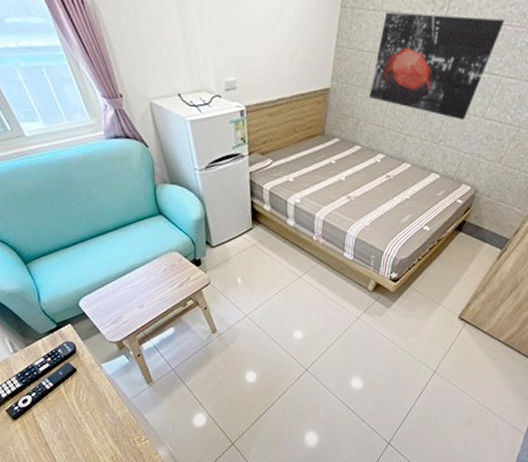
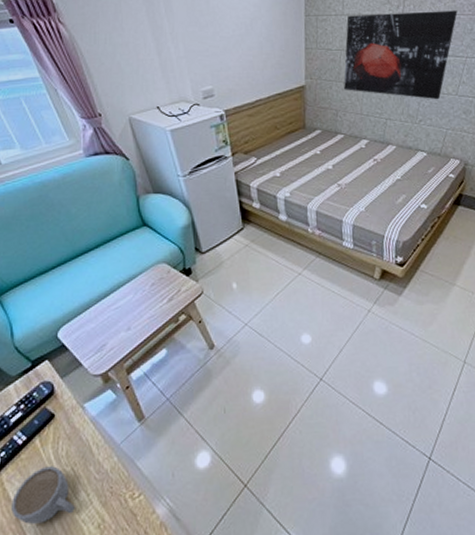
mug: none [42,408,93,450] -> present [11,466,75,524]

